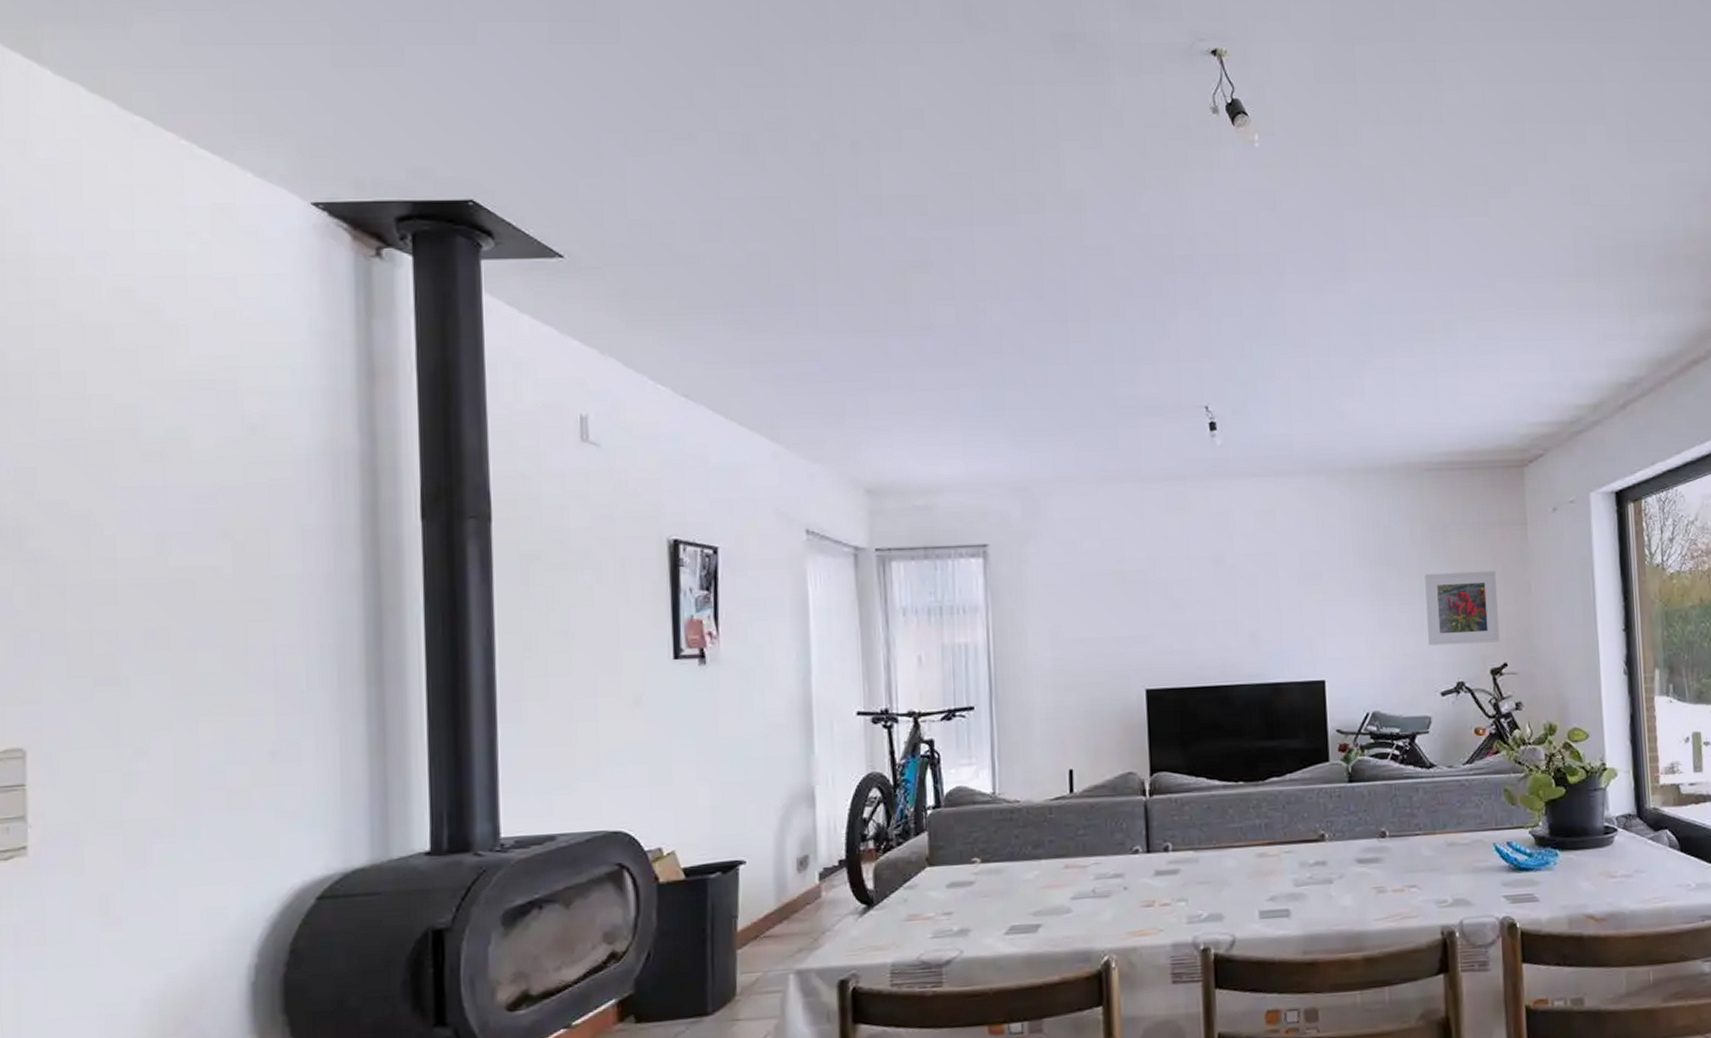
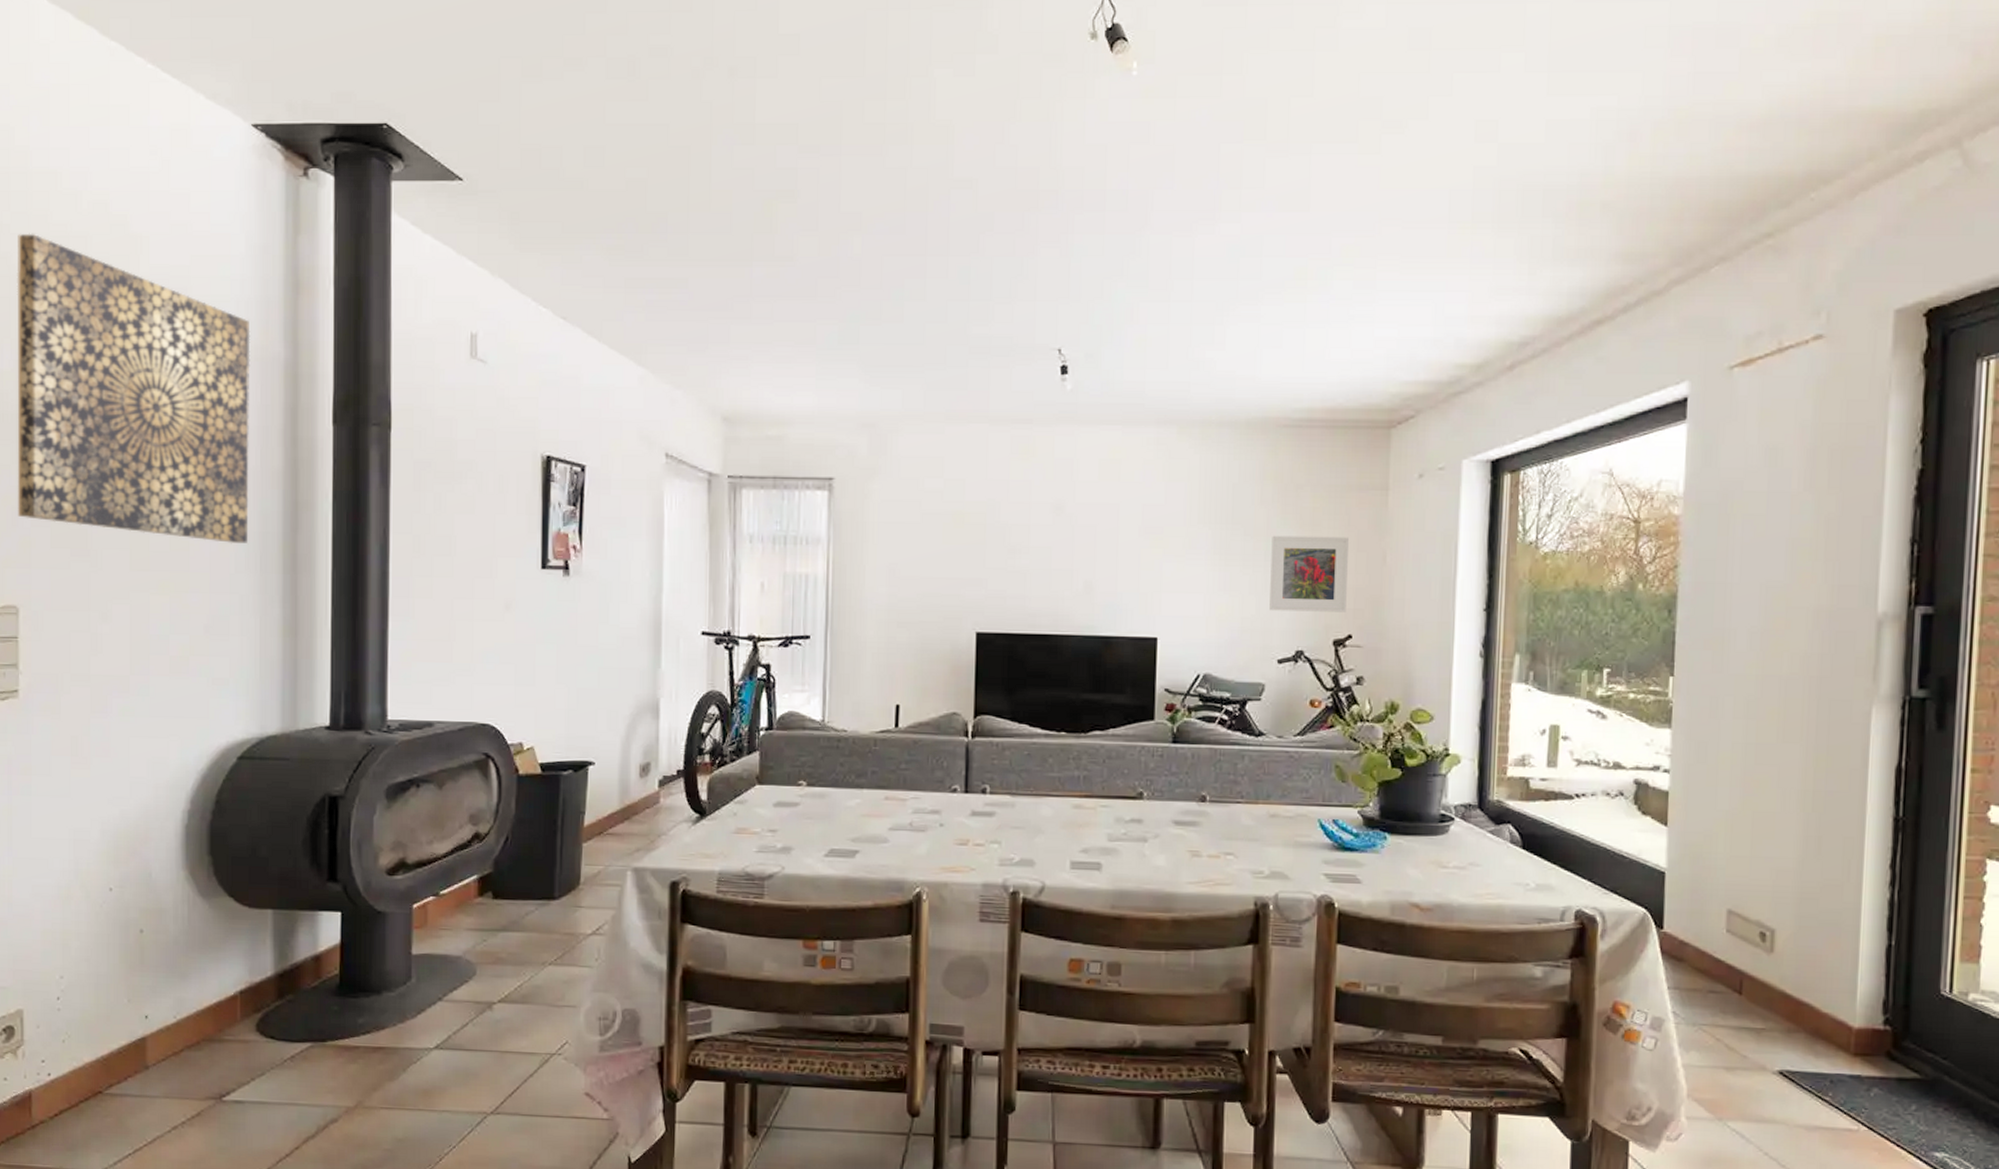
wall art: none [17,325,322,658] -> present [17,233,251,544]

